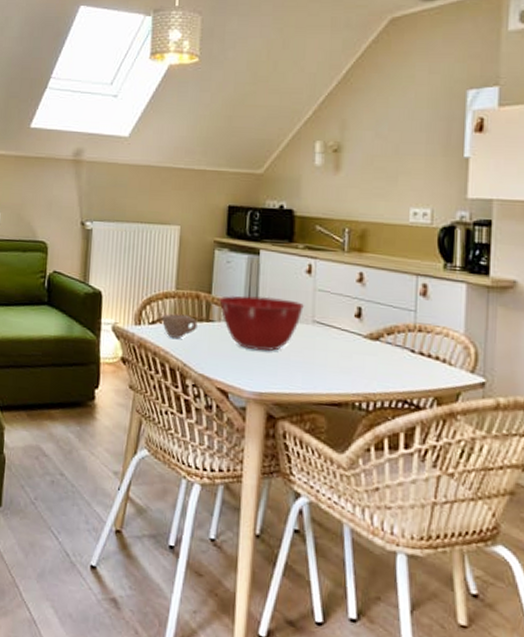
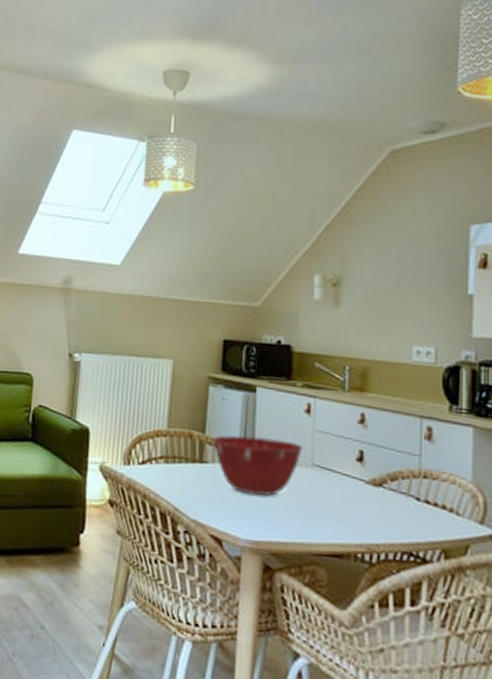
cup: present [161,314,198,339] -> none [151,454,190,481]

